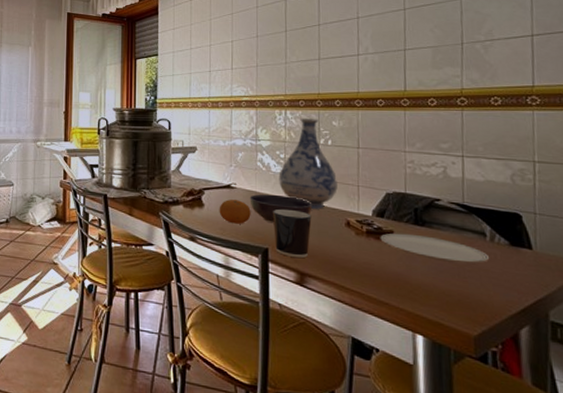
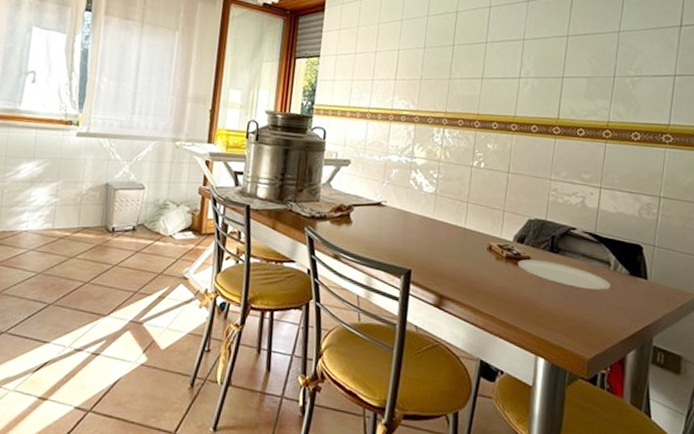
fruit: present [219,199,251,224] -> none [366,217,399,244]
bowl: present [249,194,313,223] -> none [398,213,459,245]
mug: present [273,208,312,259] -> none [418,229,457,281]
vase: present [279,119,338,209] -> none [429,138,485,232]

